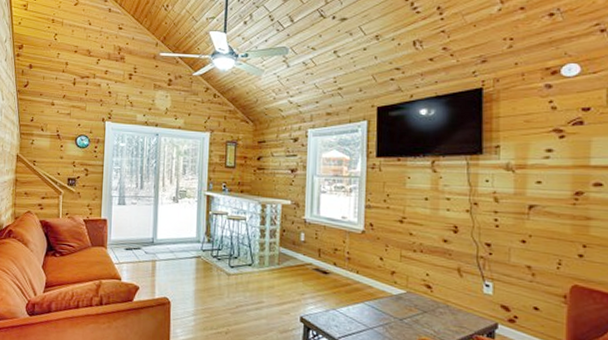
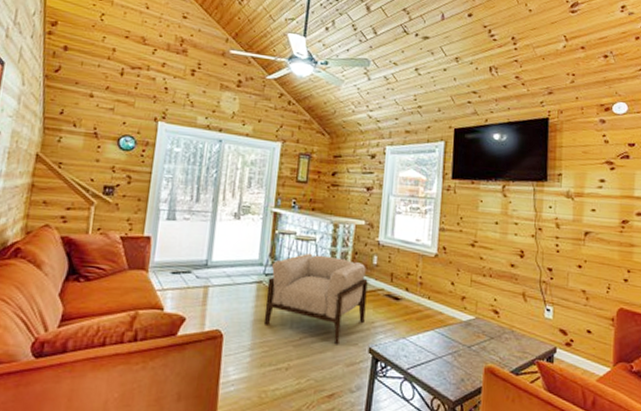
armchair: none [204,231,296,314] -> present [263,253,368,345]

